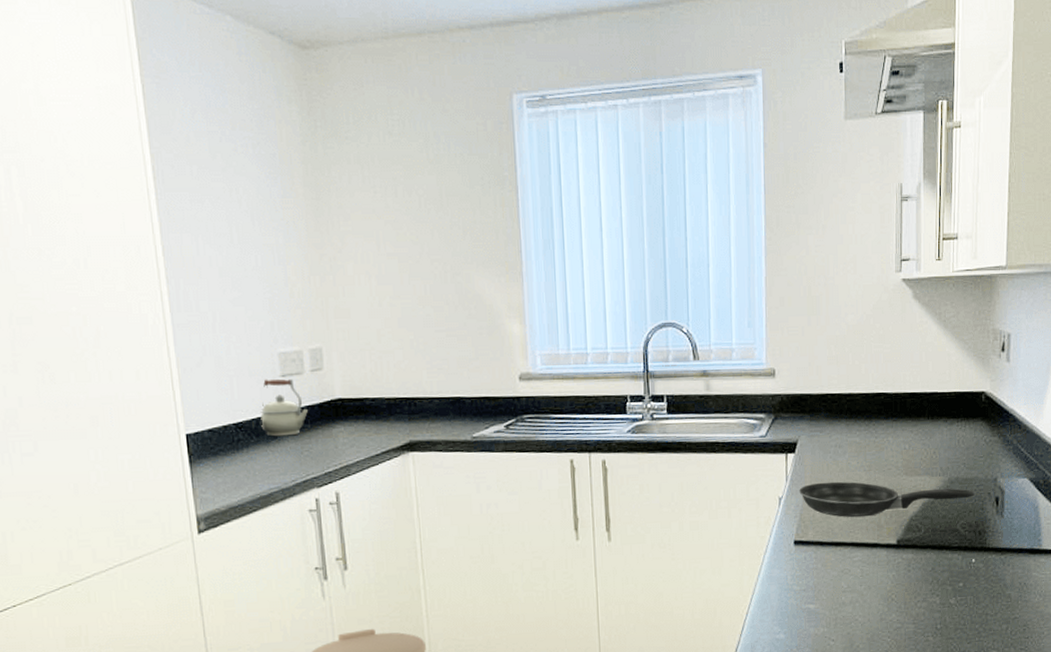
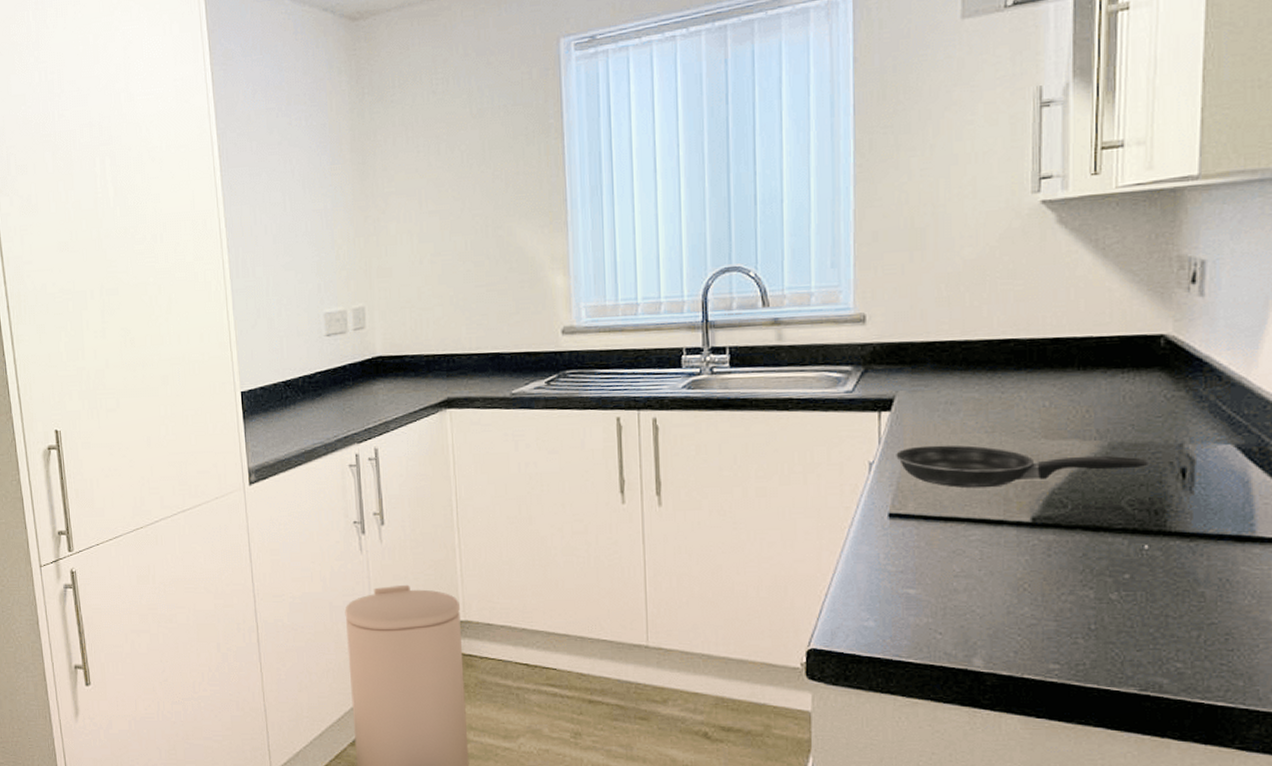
kettle: present [260,378,308,437] -> none [306,338,350,394]

